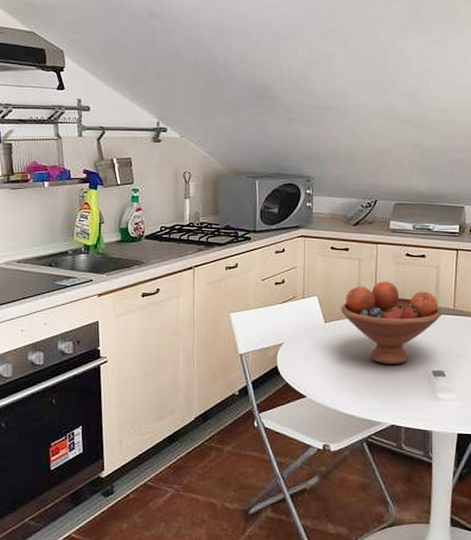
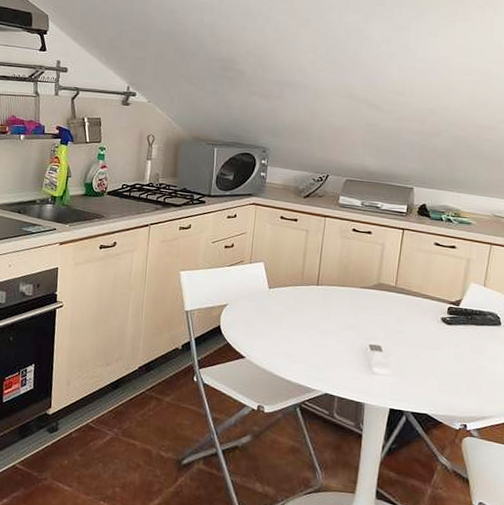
fruit bowl: present [340,281,442,364] -> none [284,253,384,335]

